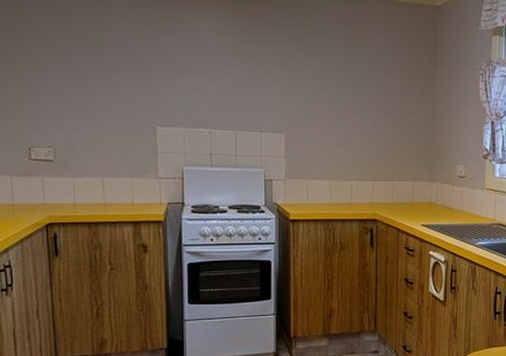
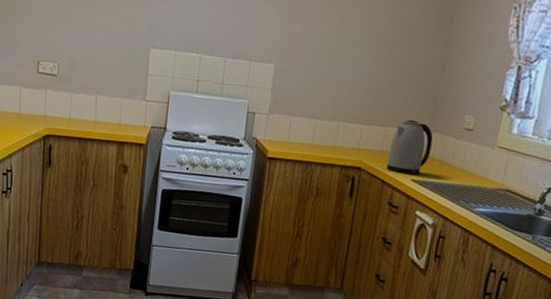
kettle: none [398,173,434,220] -> present [386,119,433,175]

